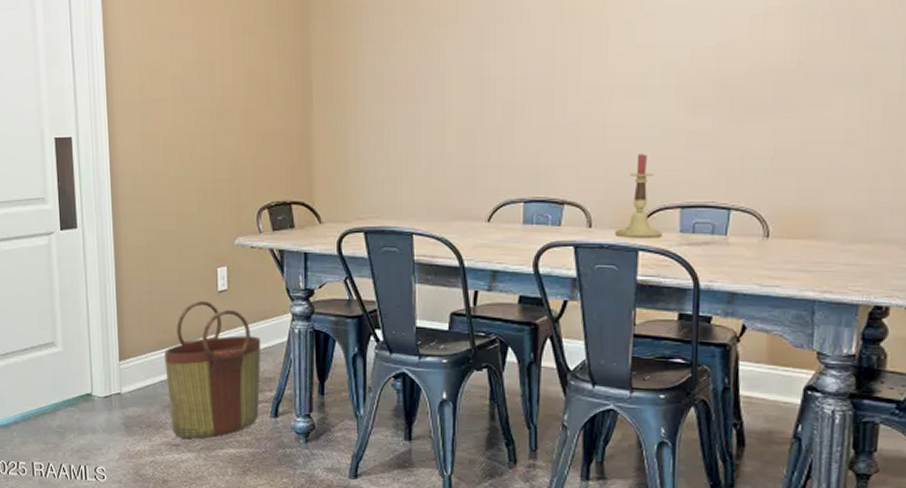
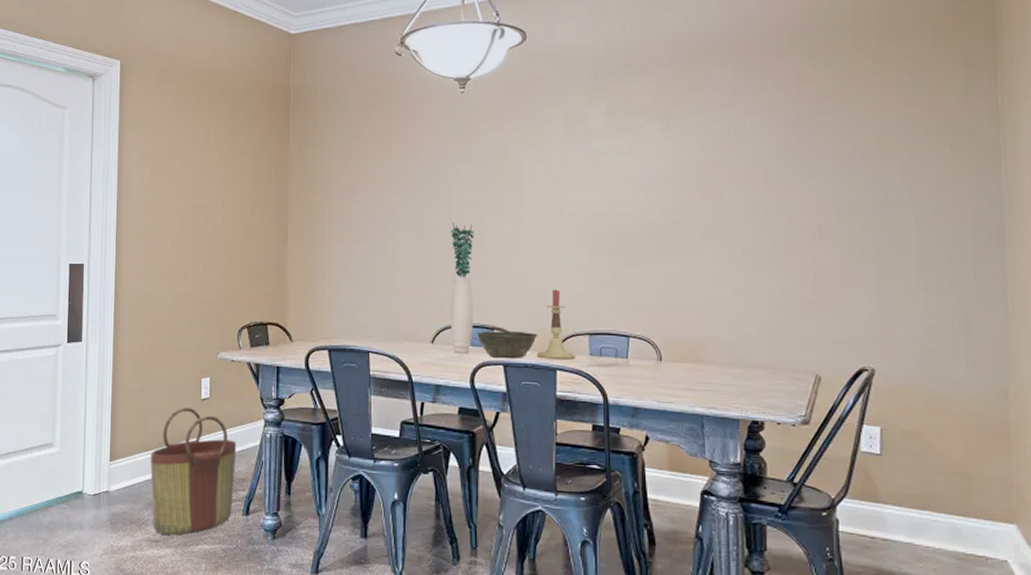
vase: none [510,74,543,234] -> present [450,223,474,354]
bowl: none [542,206,618,239] -> present [476,331,538,359]

